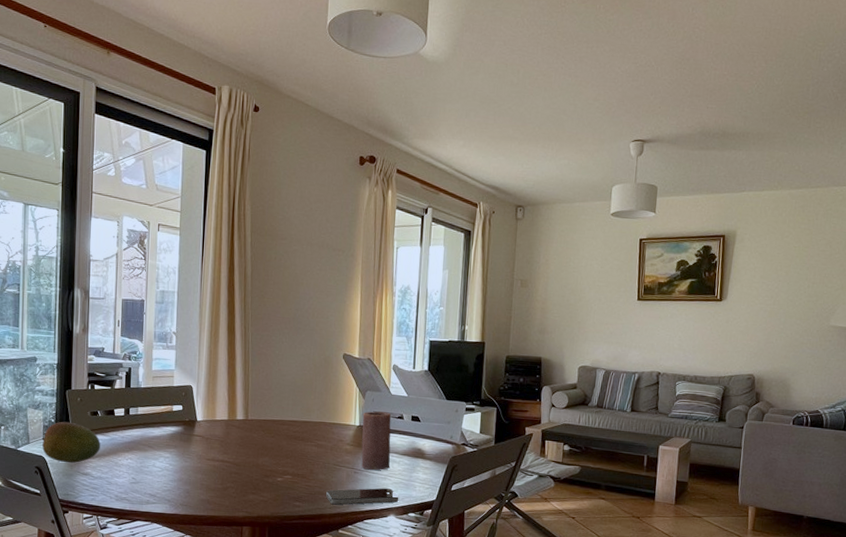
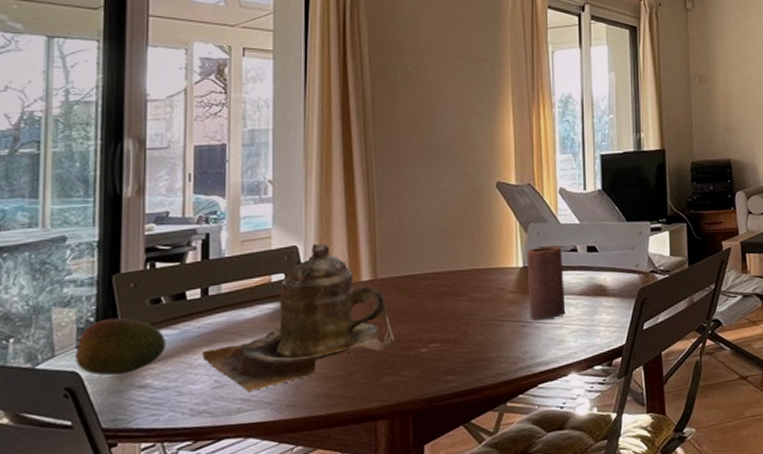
teapot: none [124,386,259,490] -> present [202,244,395,392]
smartphone: present [325,488,399,505] -> none [486,339,580,372]

